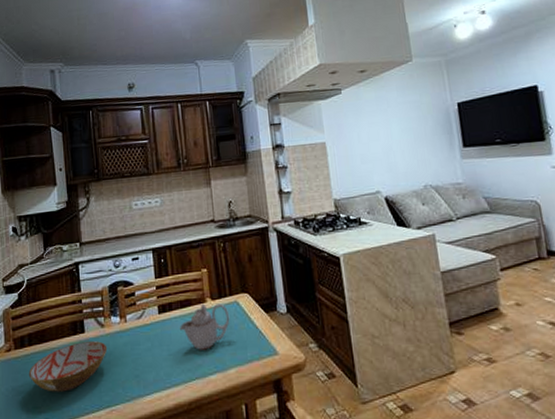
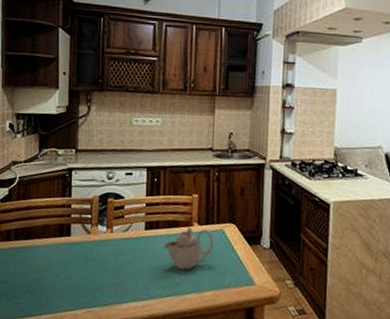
bowl: present [28,341,108,392] -> none [11,244,91,288]

